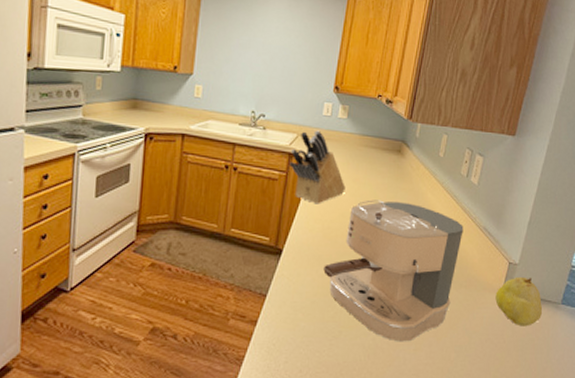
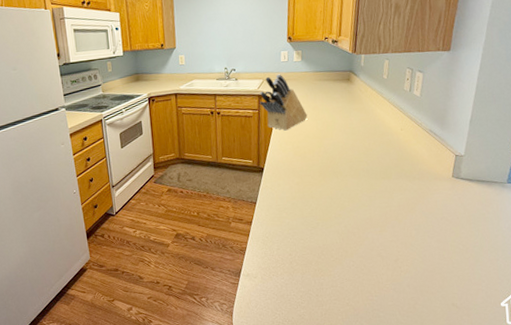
coffee maker: present [323,199,464,342] -> none [298,119,412,227]
fruit: present [495,276,543,327] -> none [446,164,491,205]

